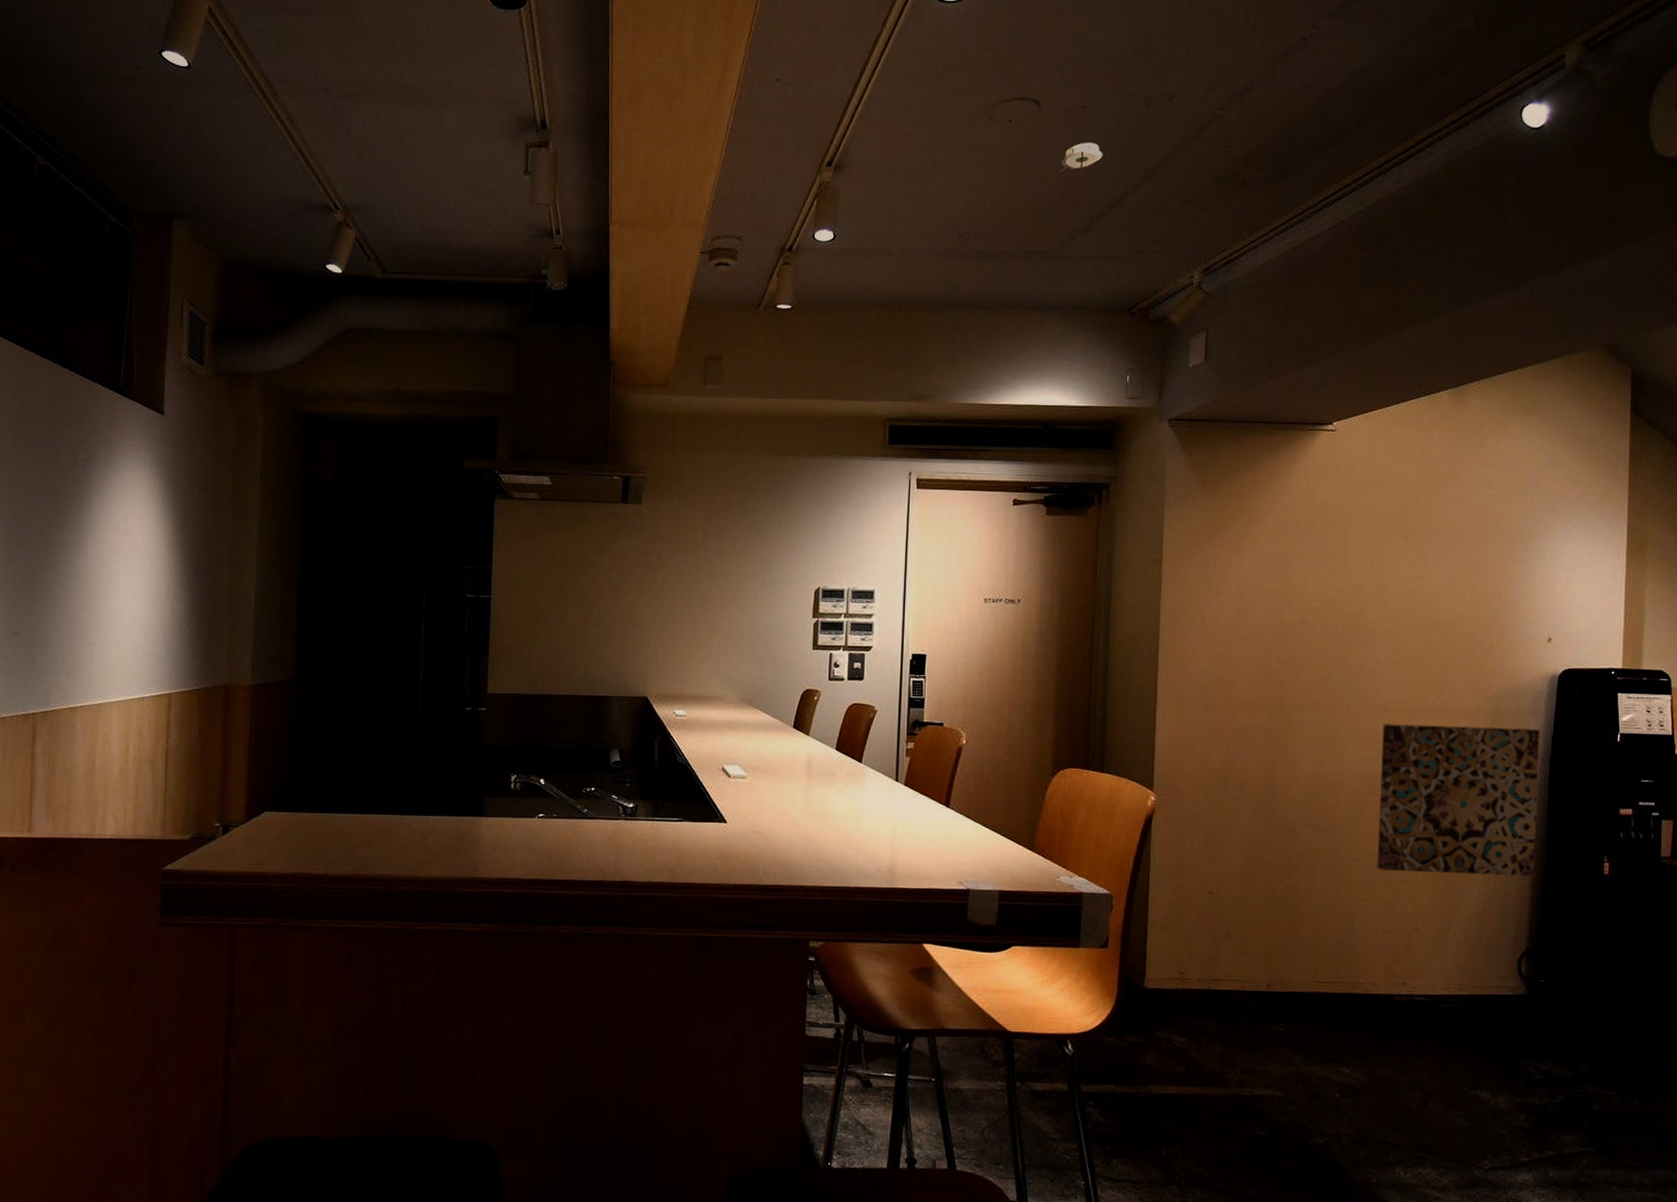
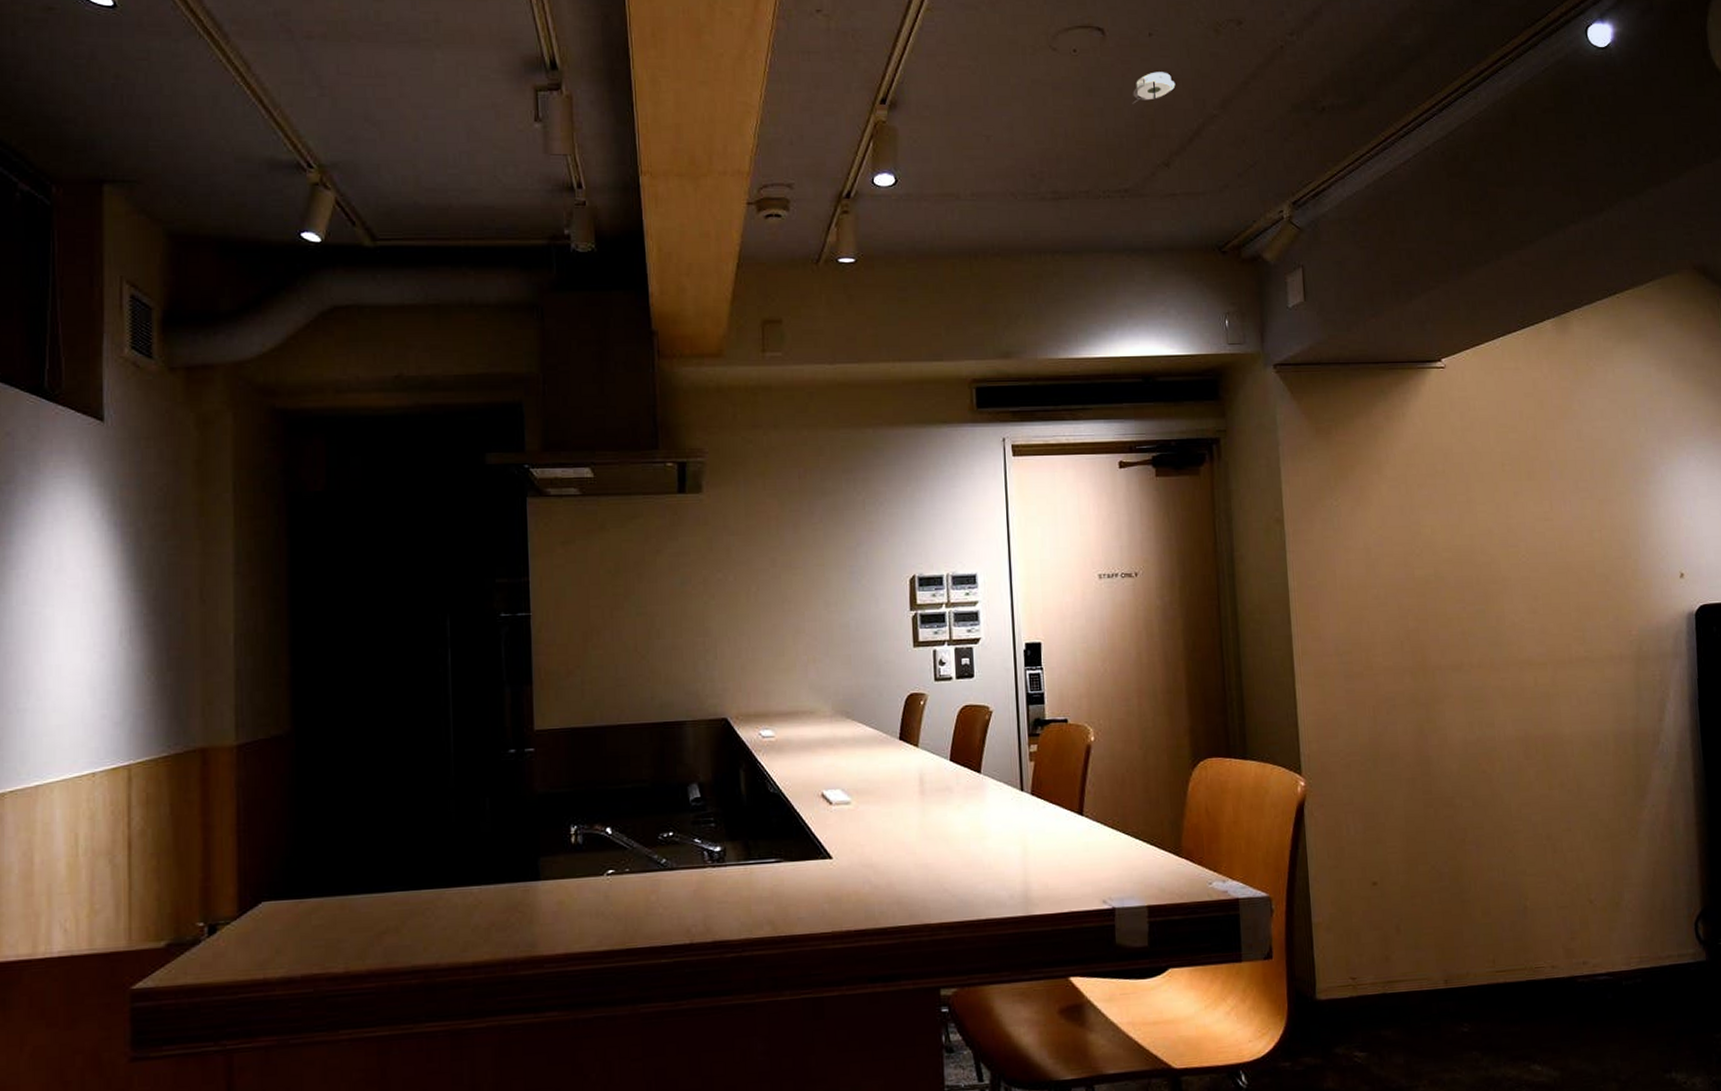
wall art: present [1377,724,1540,877] -> none [1529,671,1699,840]

